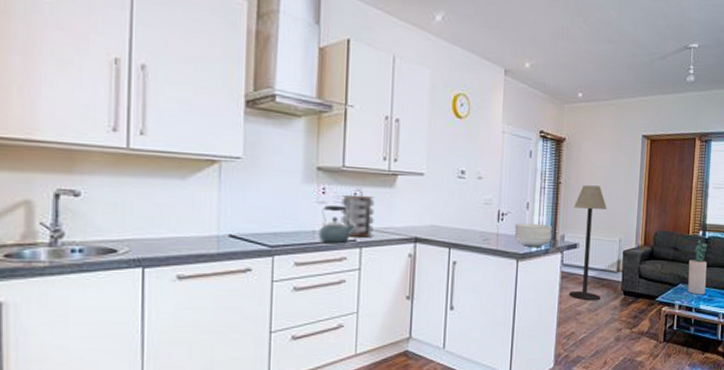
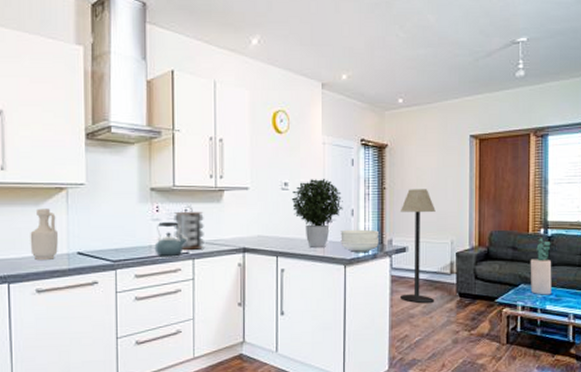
ceramic jug: none [172,182,206,243] -> present [30,208,58,261]
potted plant: none [467,169,519,242] -> present [291,179,343,249]

